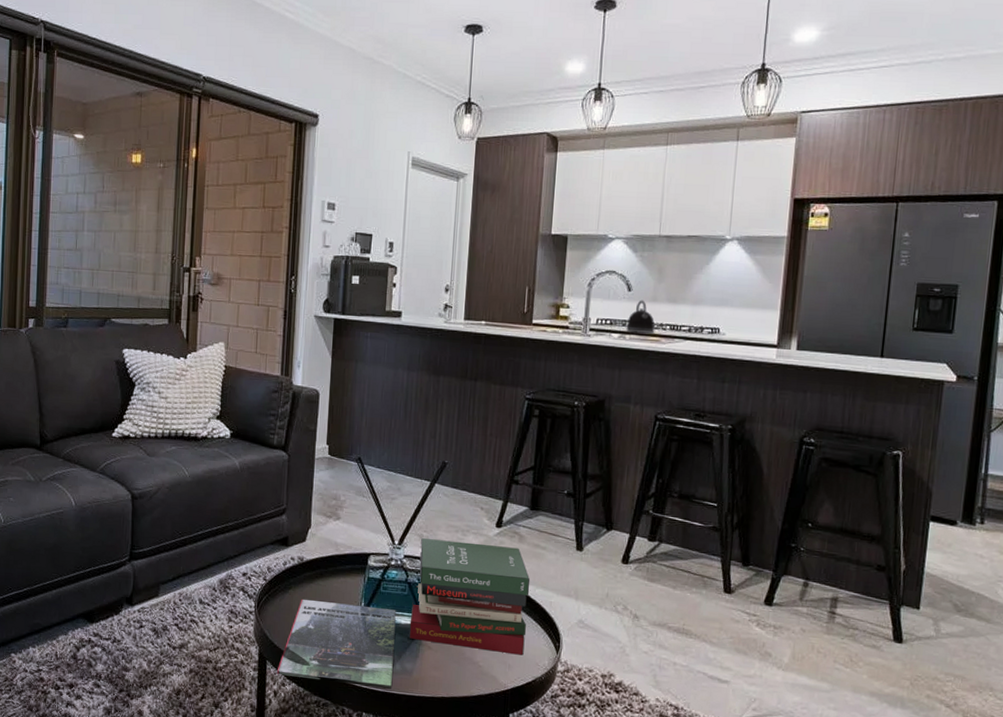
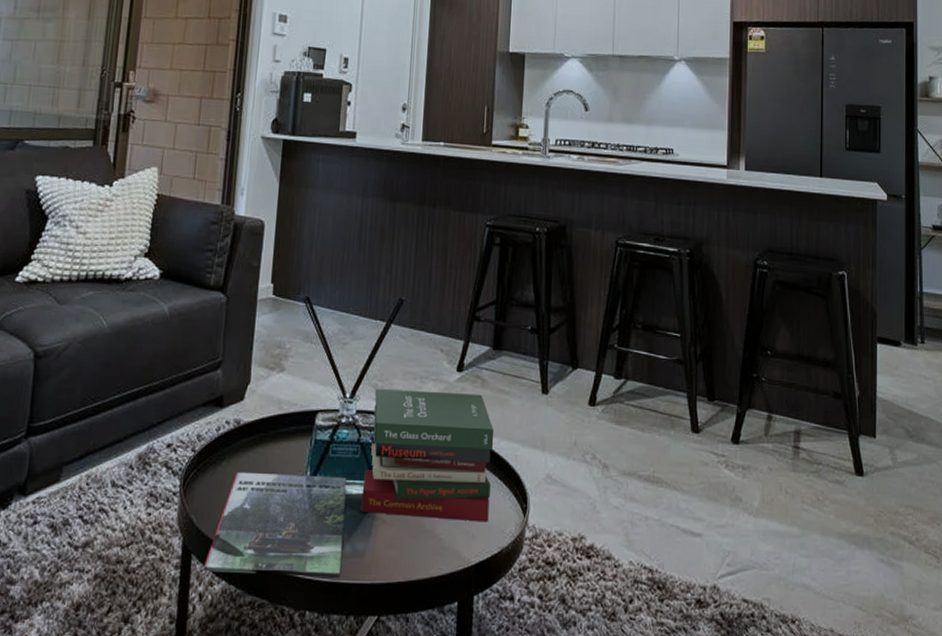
kettle: present [626,300,655,334] -> none [584,120,612,155]

